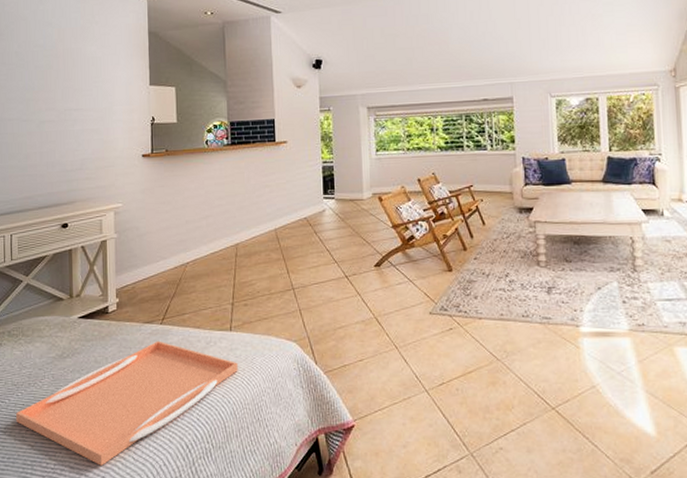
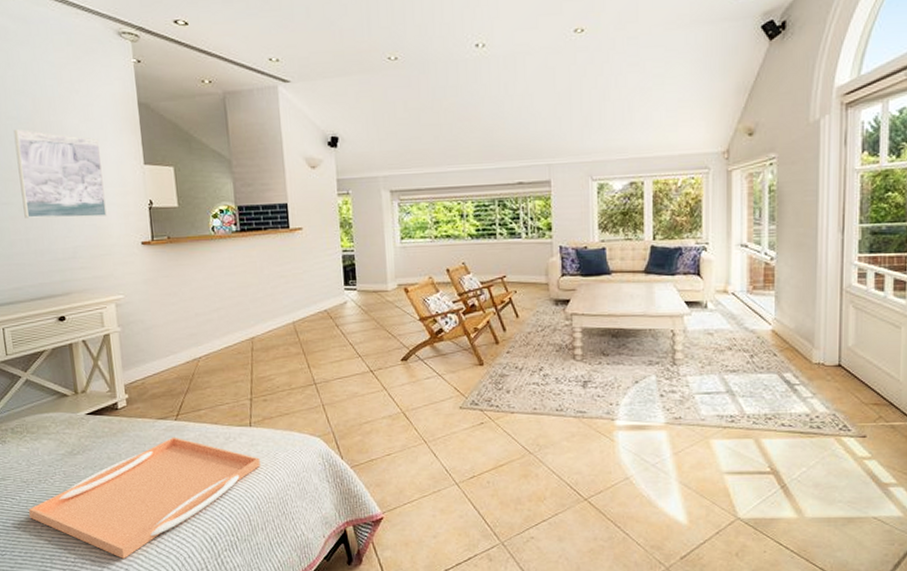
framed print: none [39,55,113,134] -> present [13,128,107,218]

